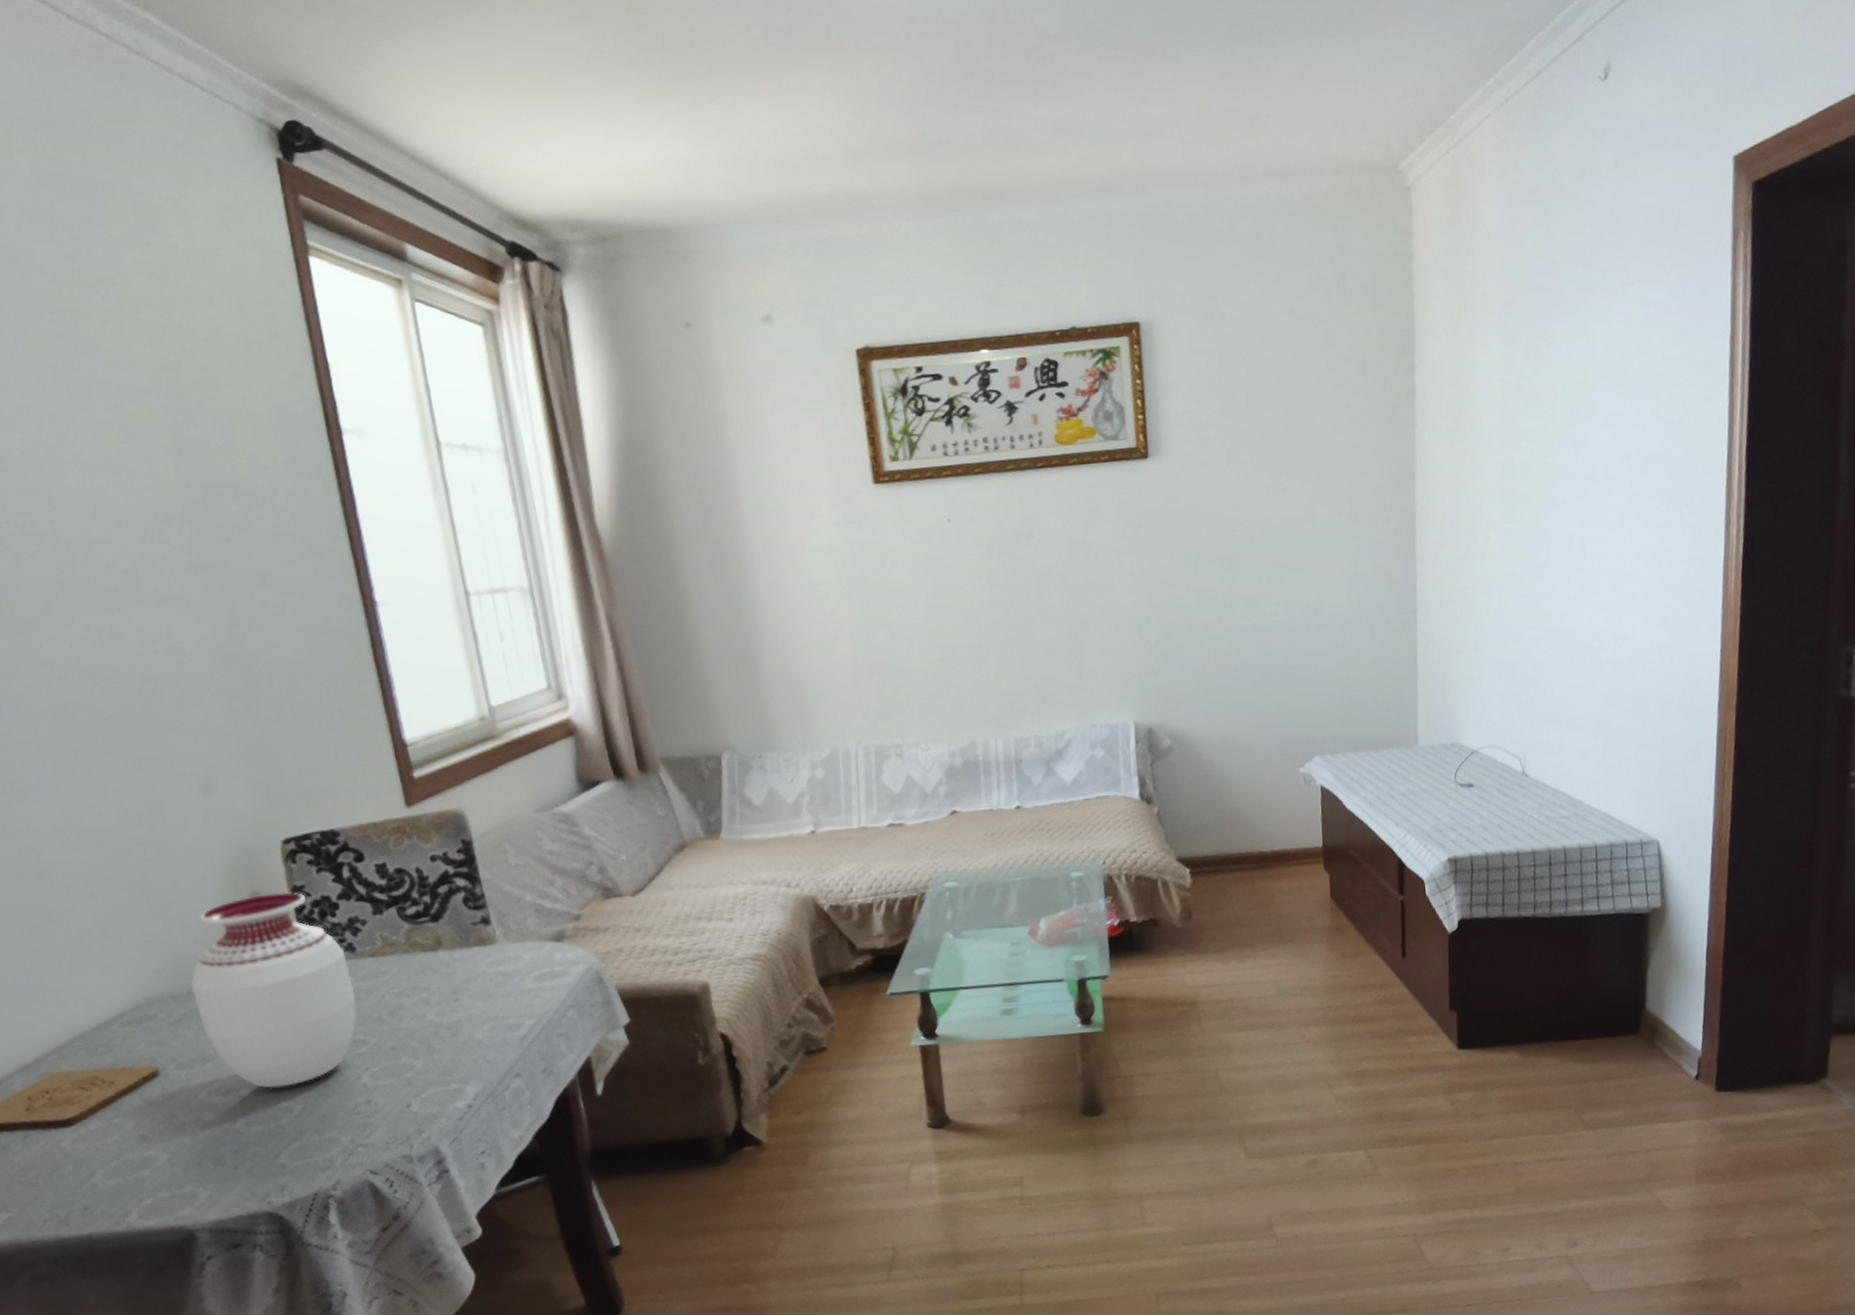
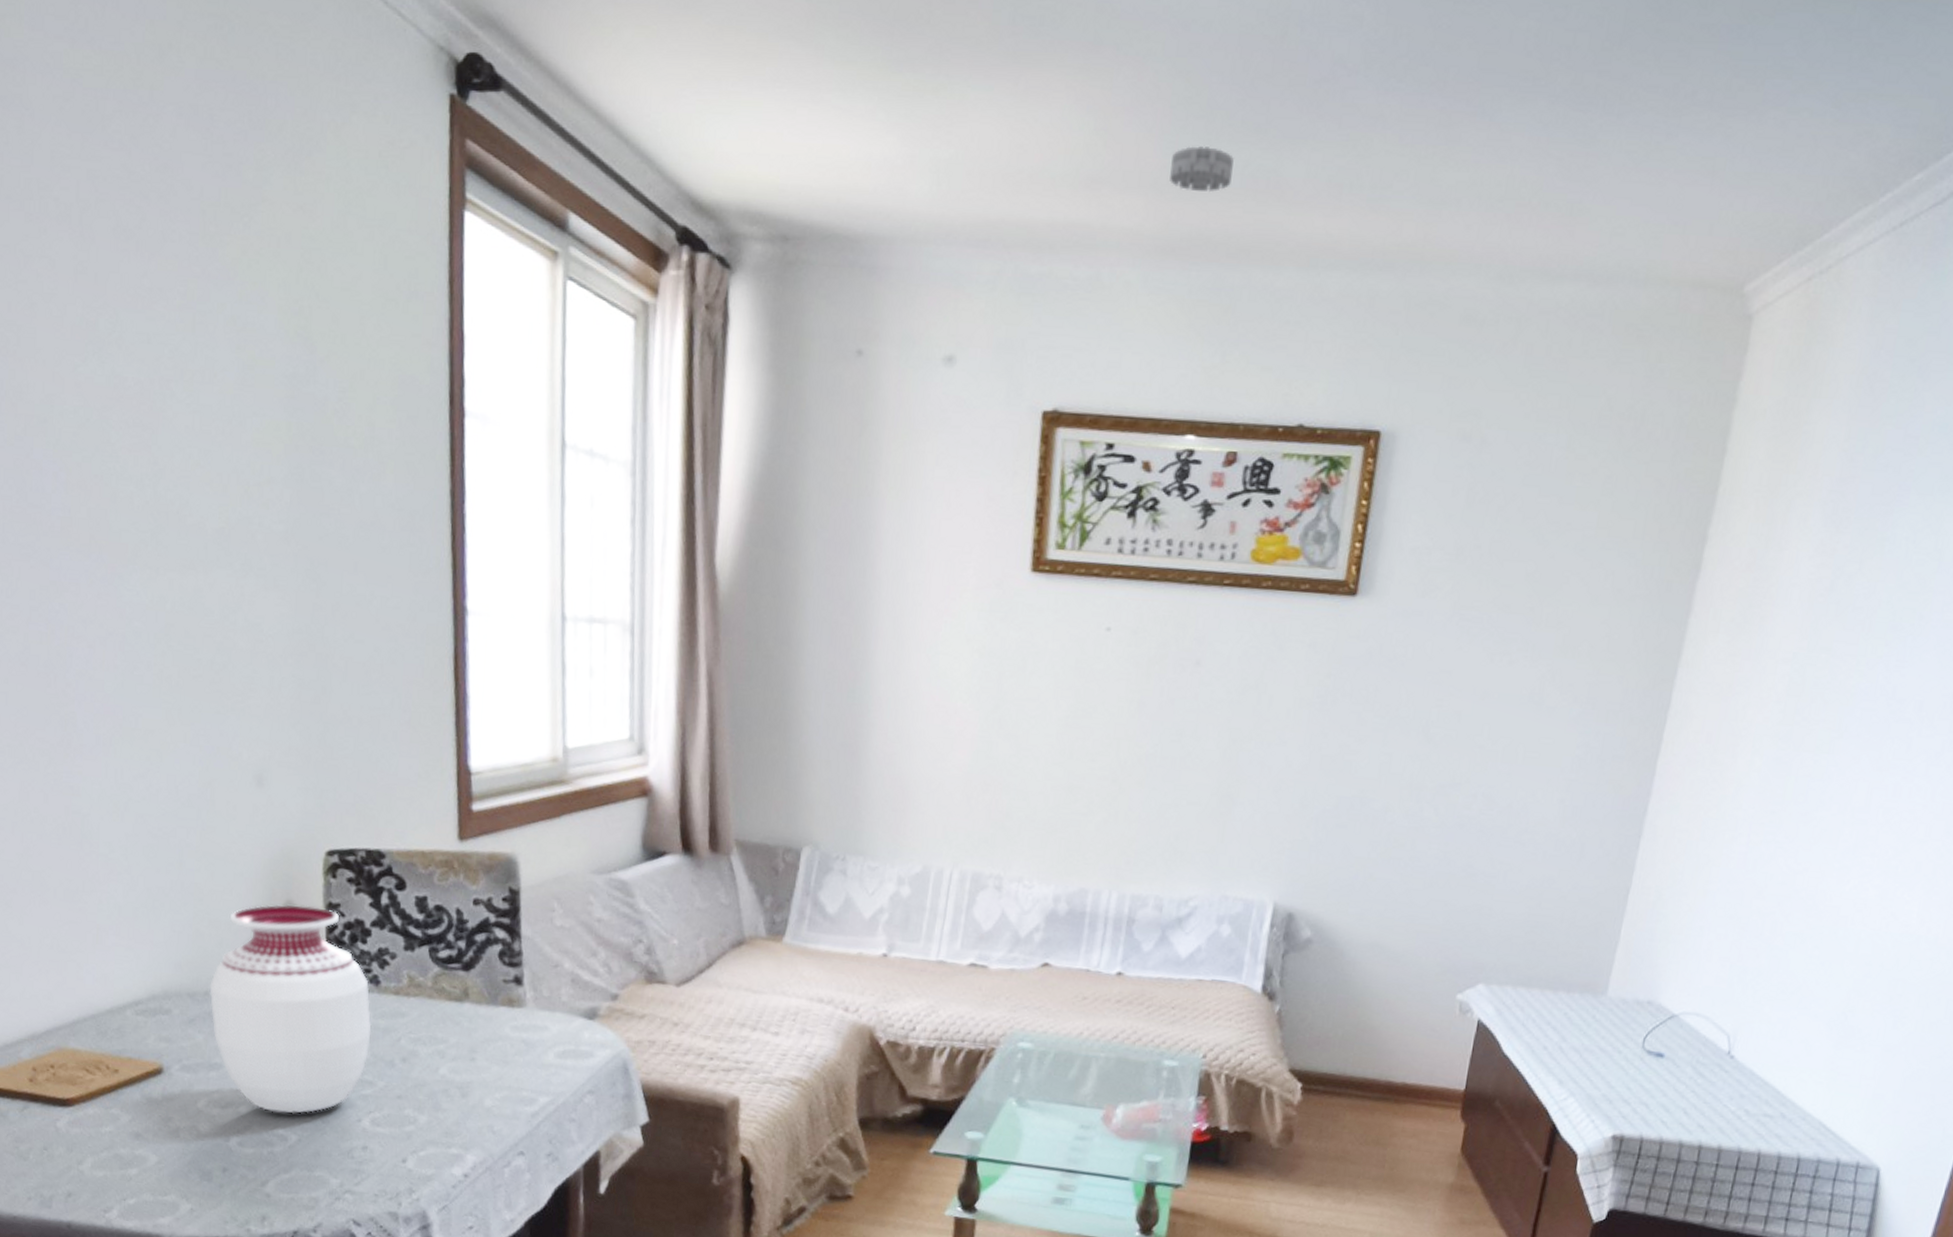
smoke detector: none [922,114,975,152] -> present [1170,146,1234,193]

